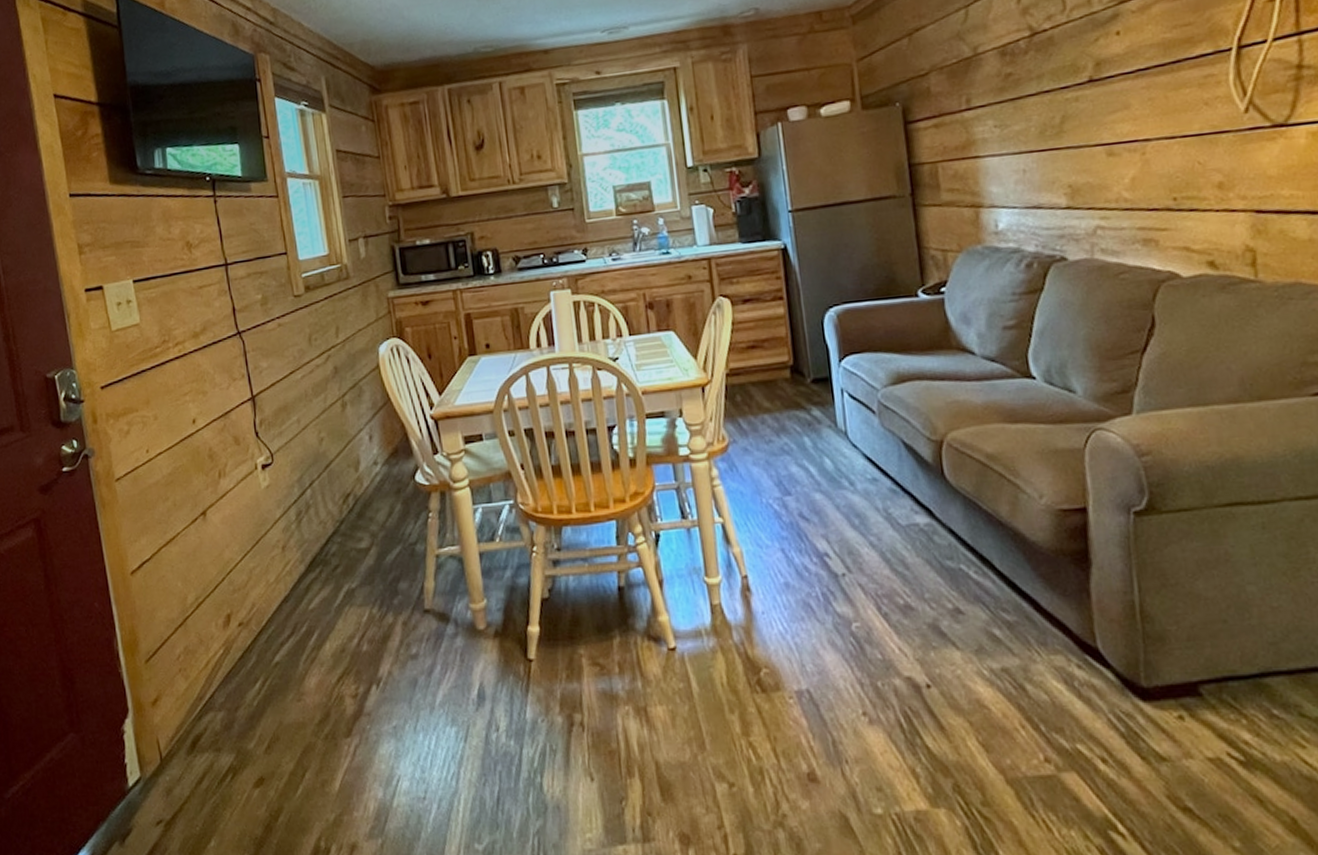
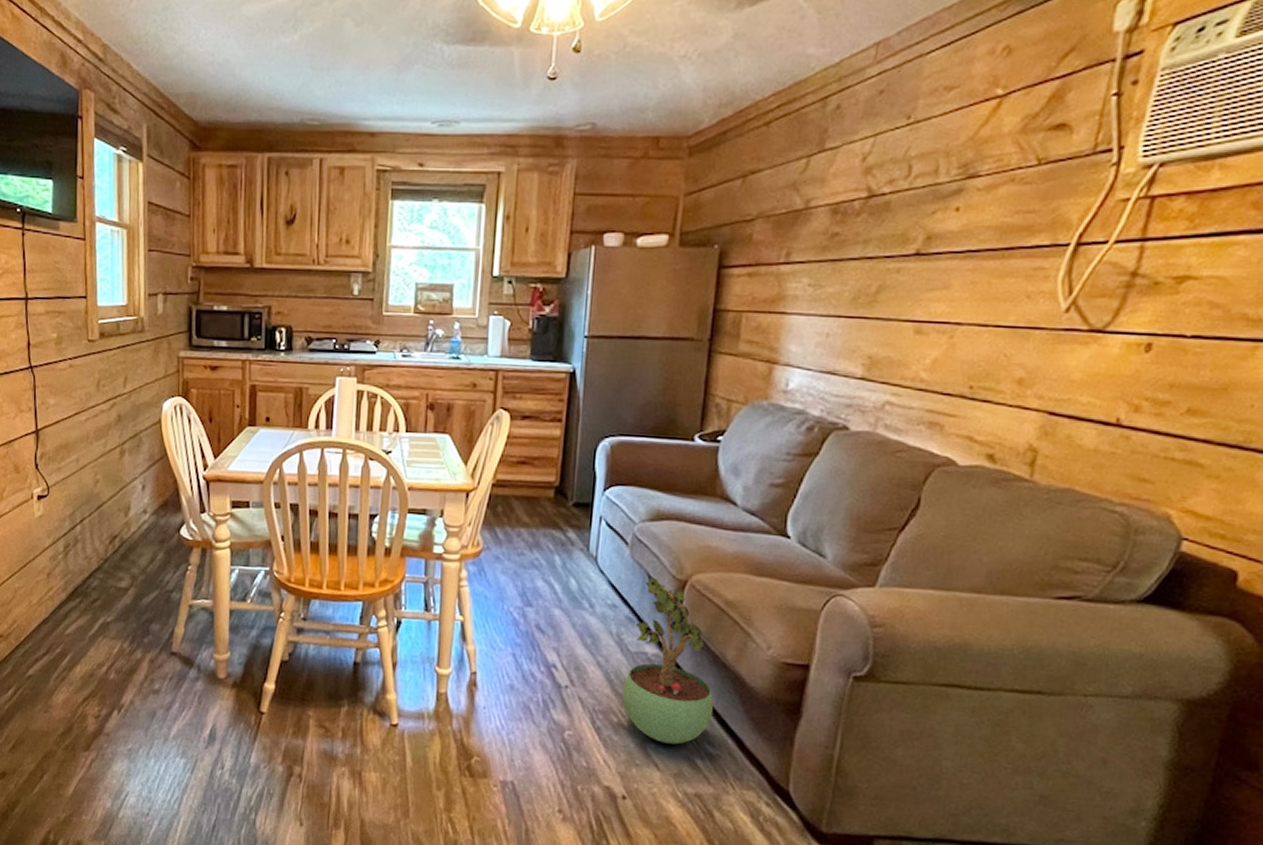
potted plant: none [901,442,1001,619] -> present [622,576,713,745]

